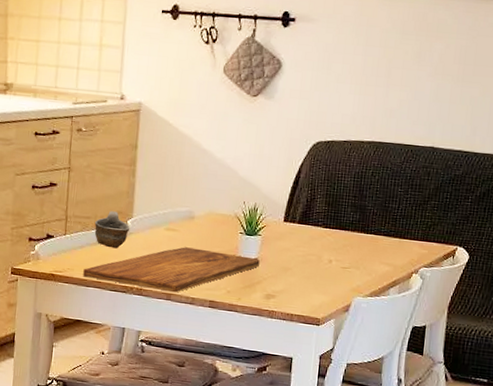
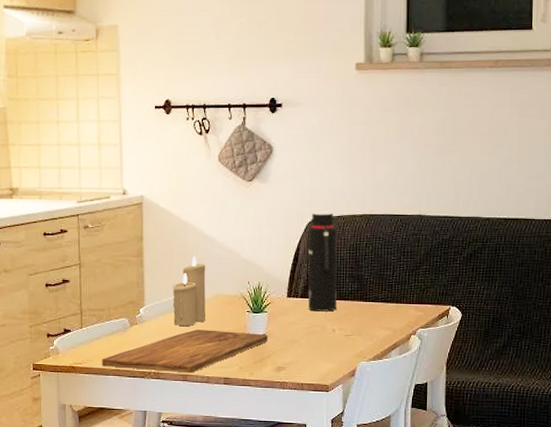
cup: present [94,211,130,249] -> none [108,302,143,337]
candle: none [161,170,201,243] -> present [173,256,206,326]
water bottle: none [305,135,343,241] -> present [308,212,337,312]

